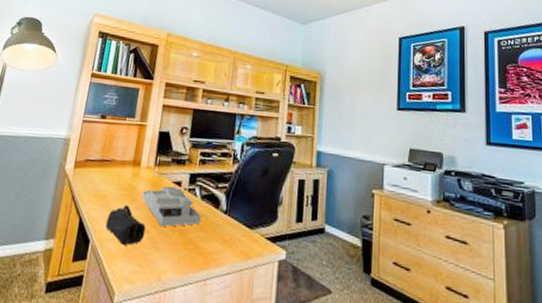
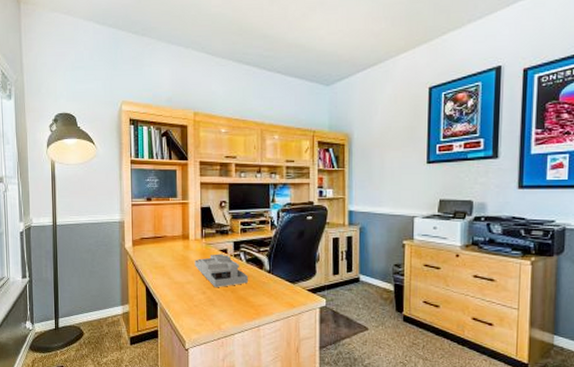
pencil case: present [106,205,146,246] -> none [168,273,202,305]

